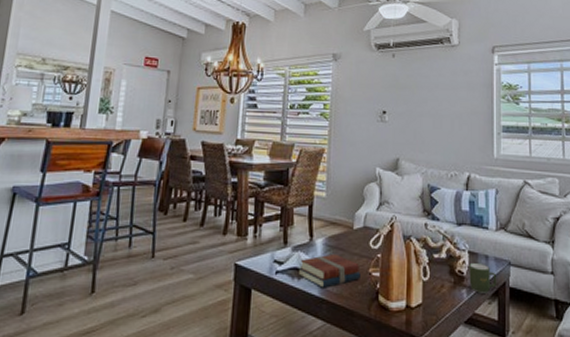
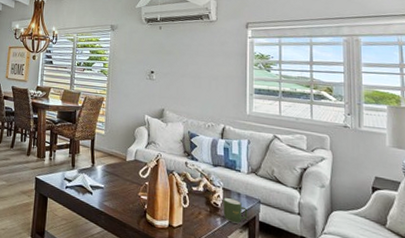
books: present [298,253,361,288] -> none [82,178,132,204]

